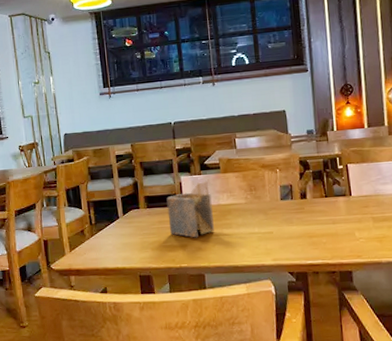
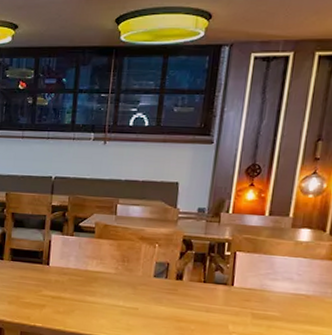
napkin holder: present [166,180,214,238] -> none [30,243,80,300]

